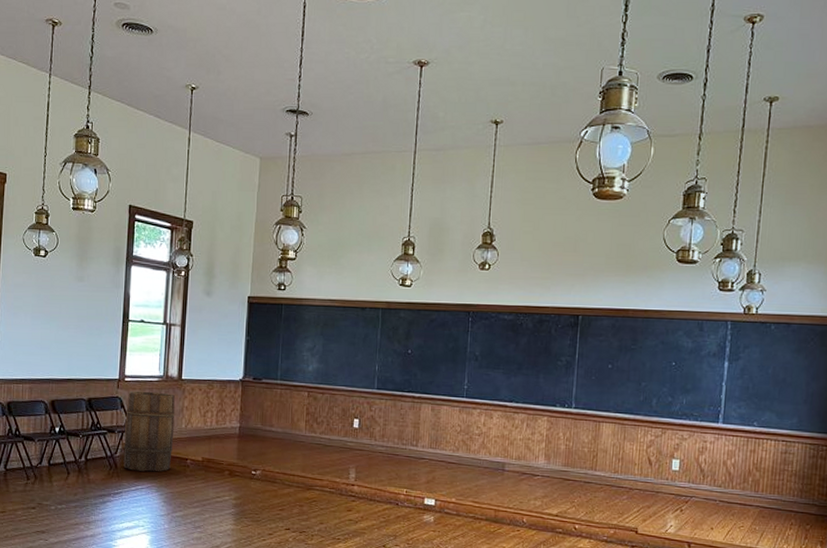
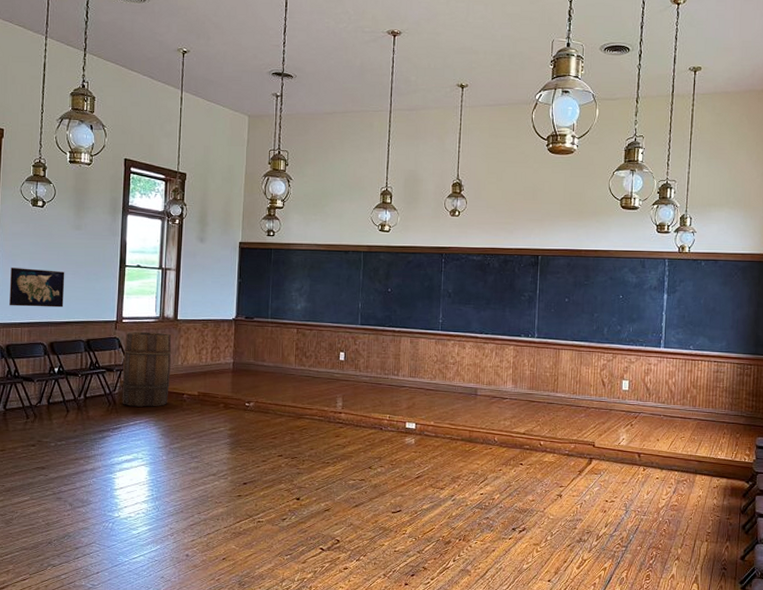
map: none [11,321,67,364] -> present [9,268,65,308]

